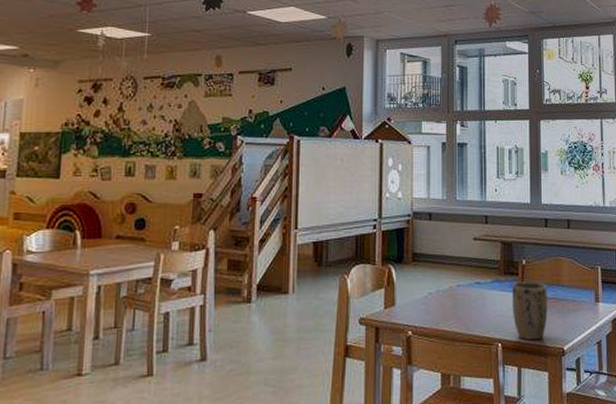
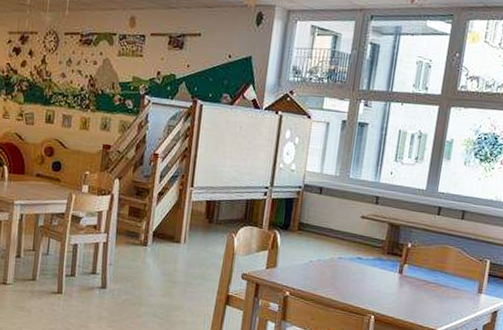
plant pot: present [511,281,548,341] -> none [390,263,430,319]

